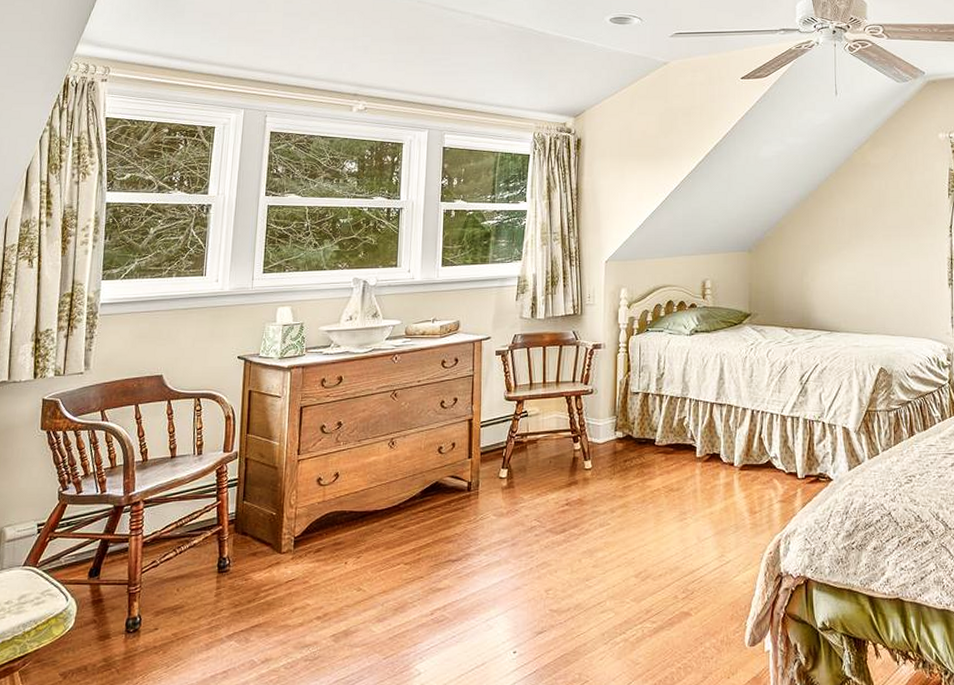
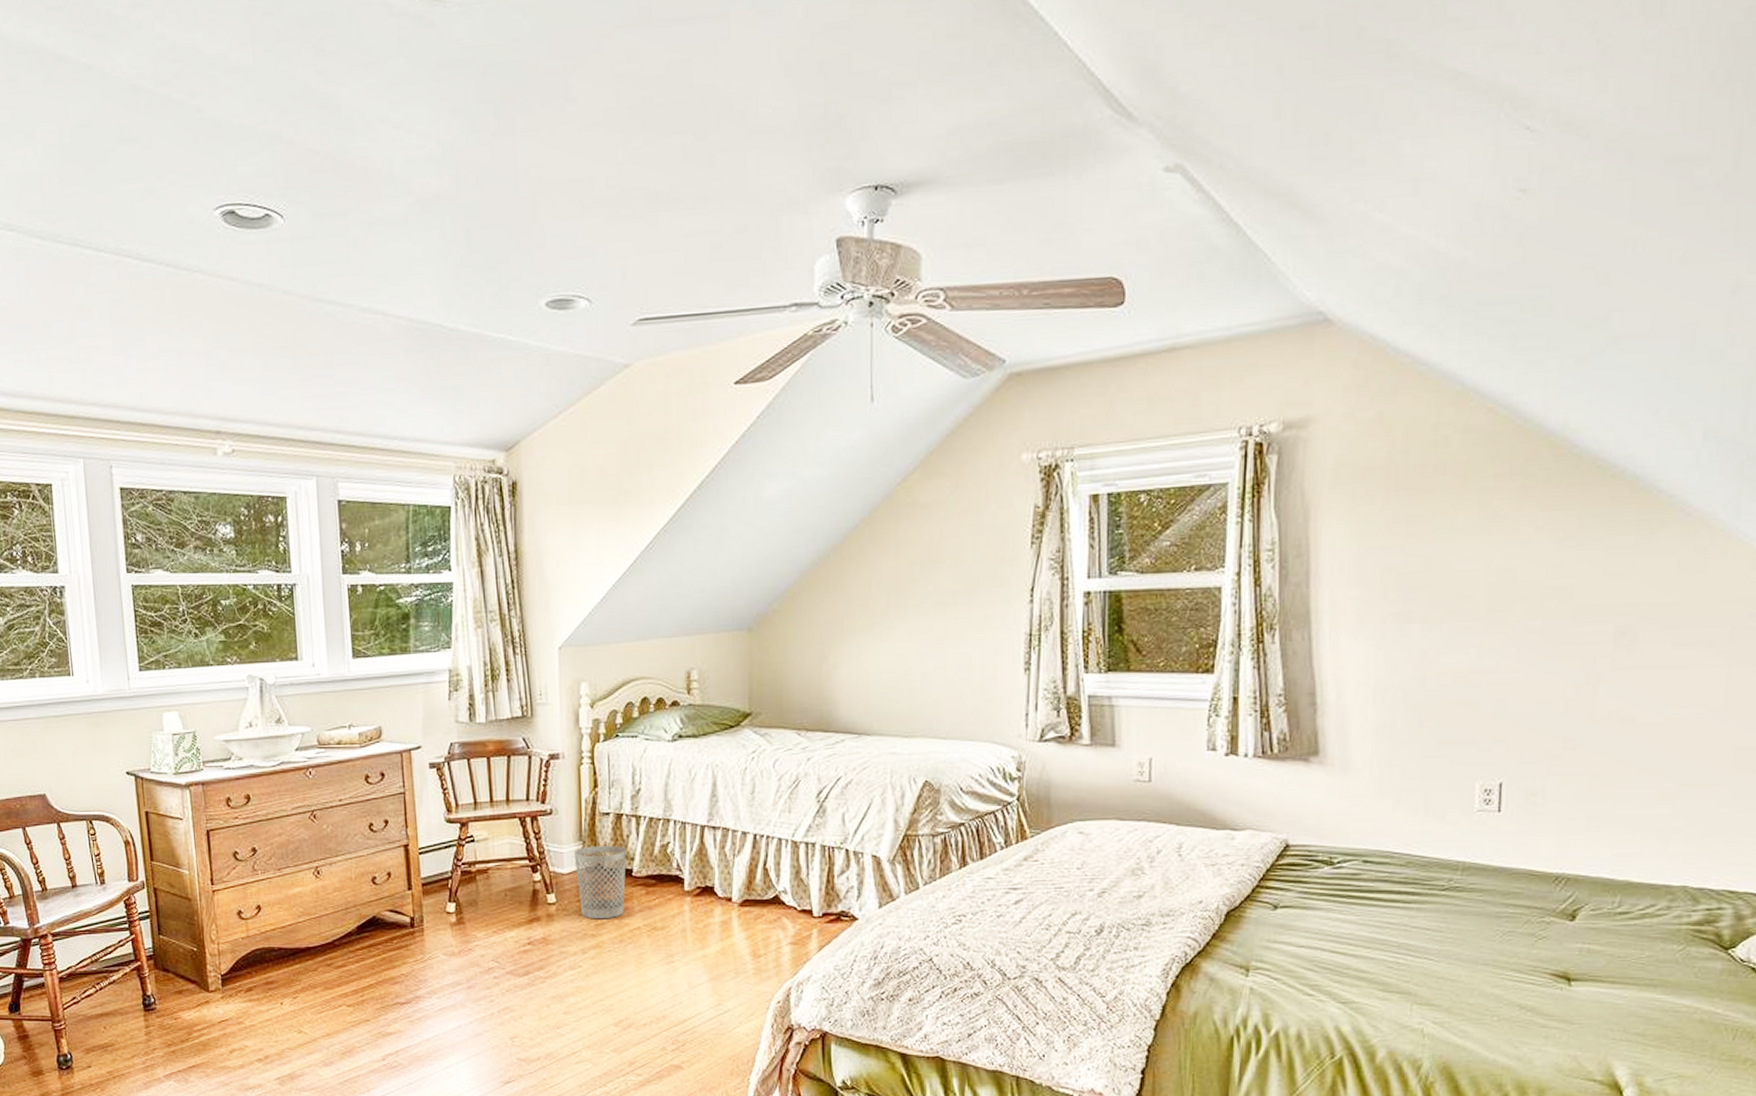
wastebasket: none [608,420,651,483] -> present [573,846,627,920]

